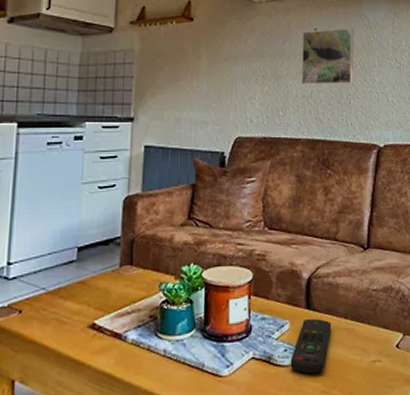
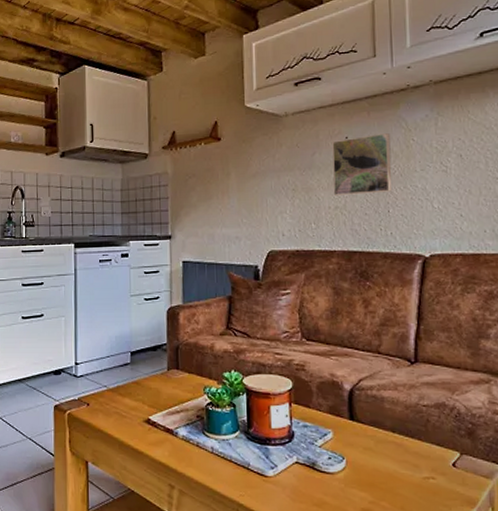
remote control: present [290,318,332,374] -> none [335,429,378,484]

